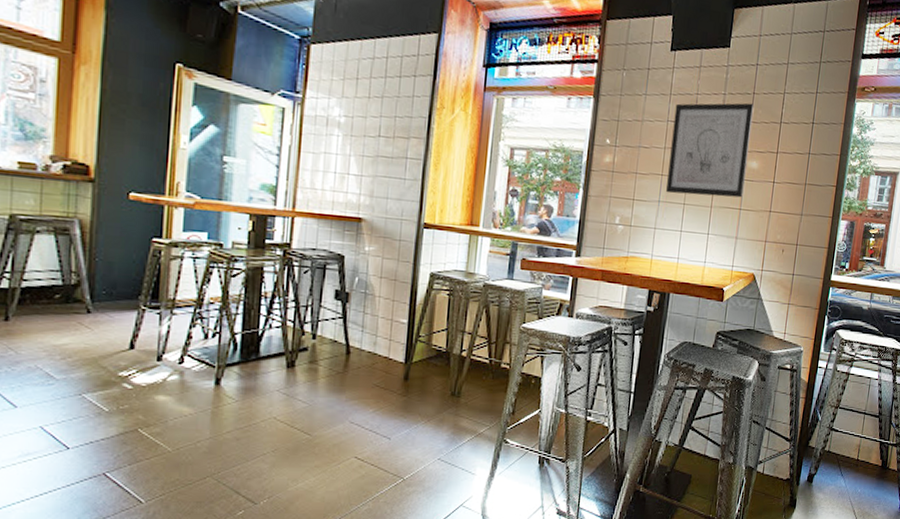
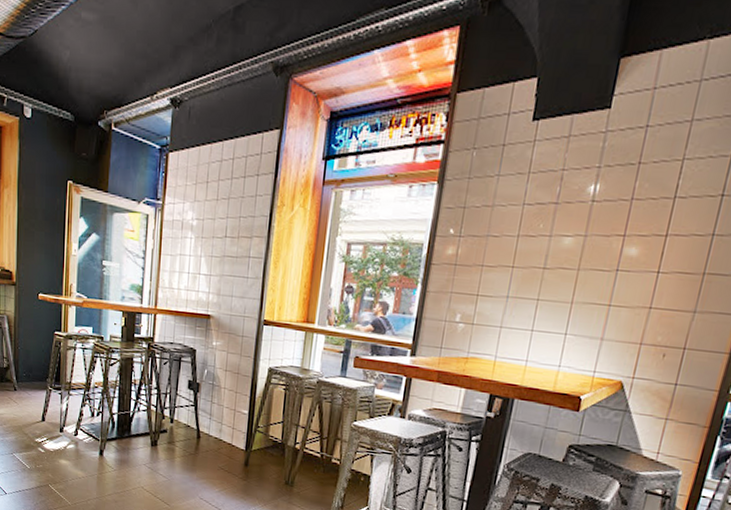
wall art: present [666,103,753,198] -> none [517,175,638,292]

